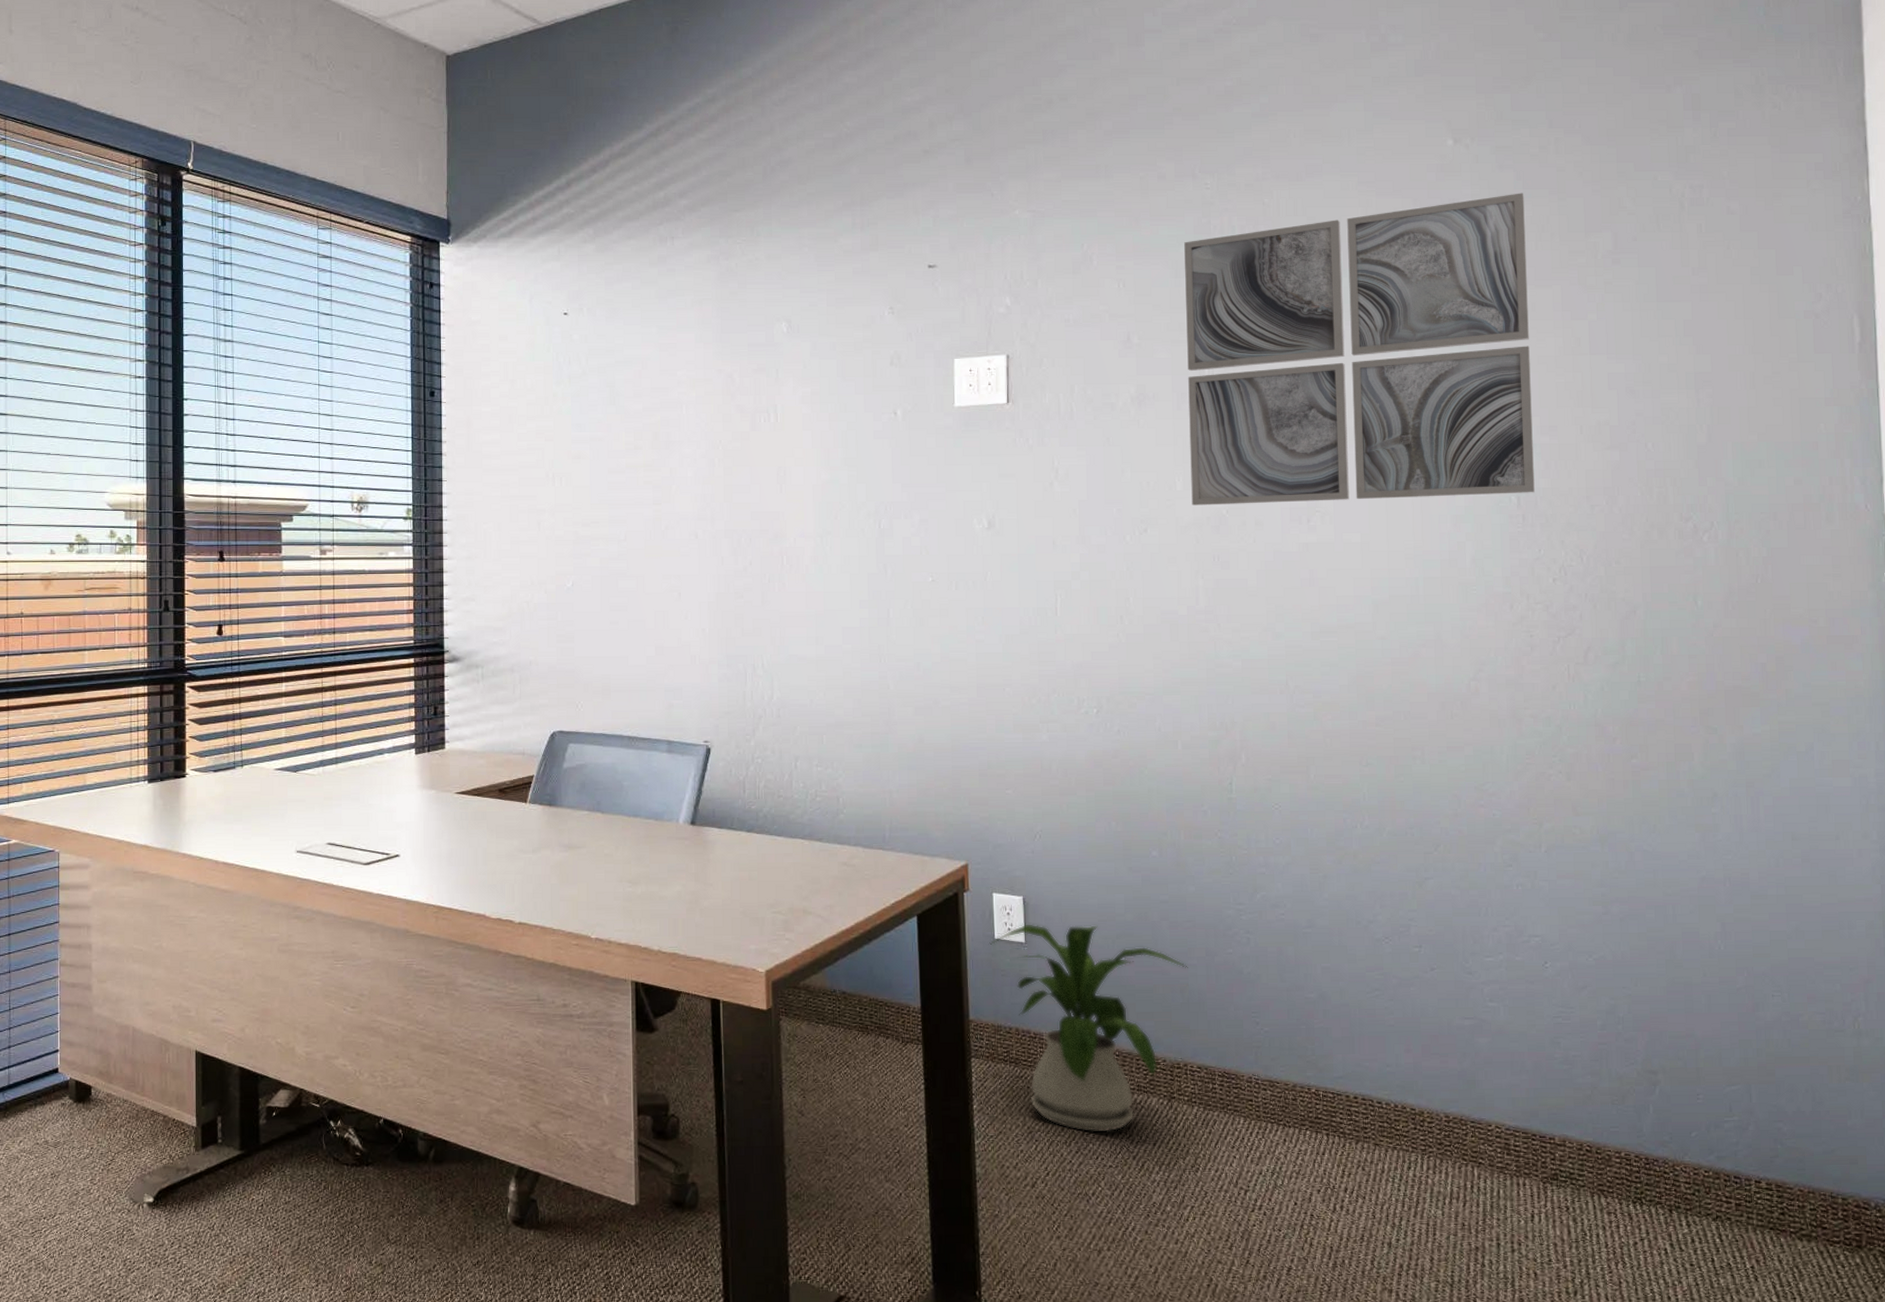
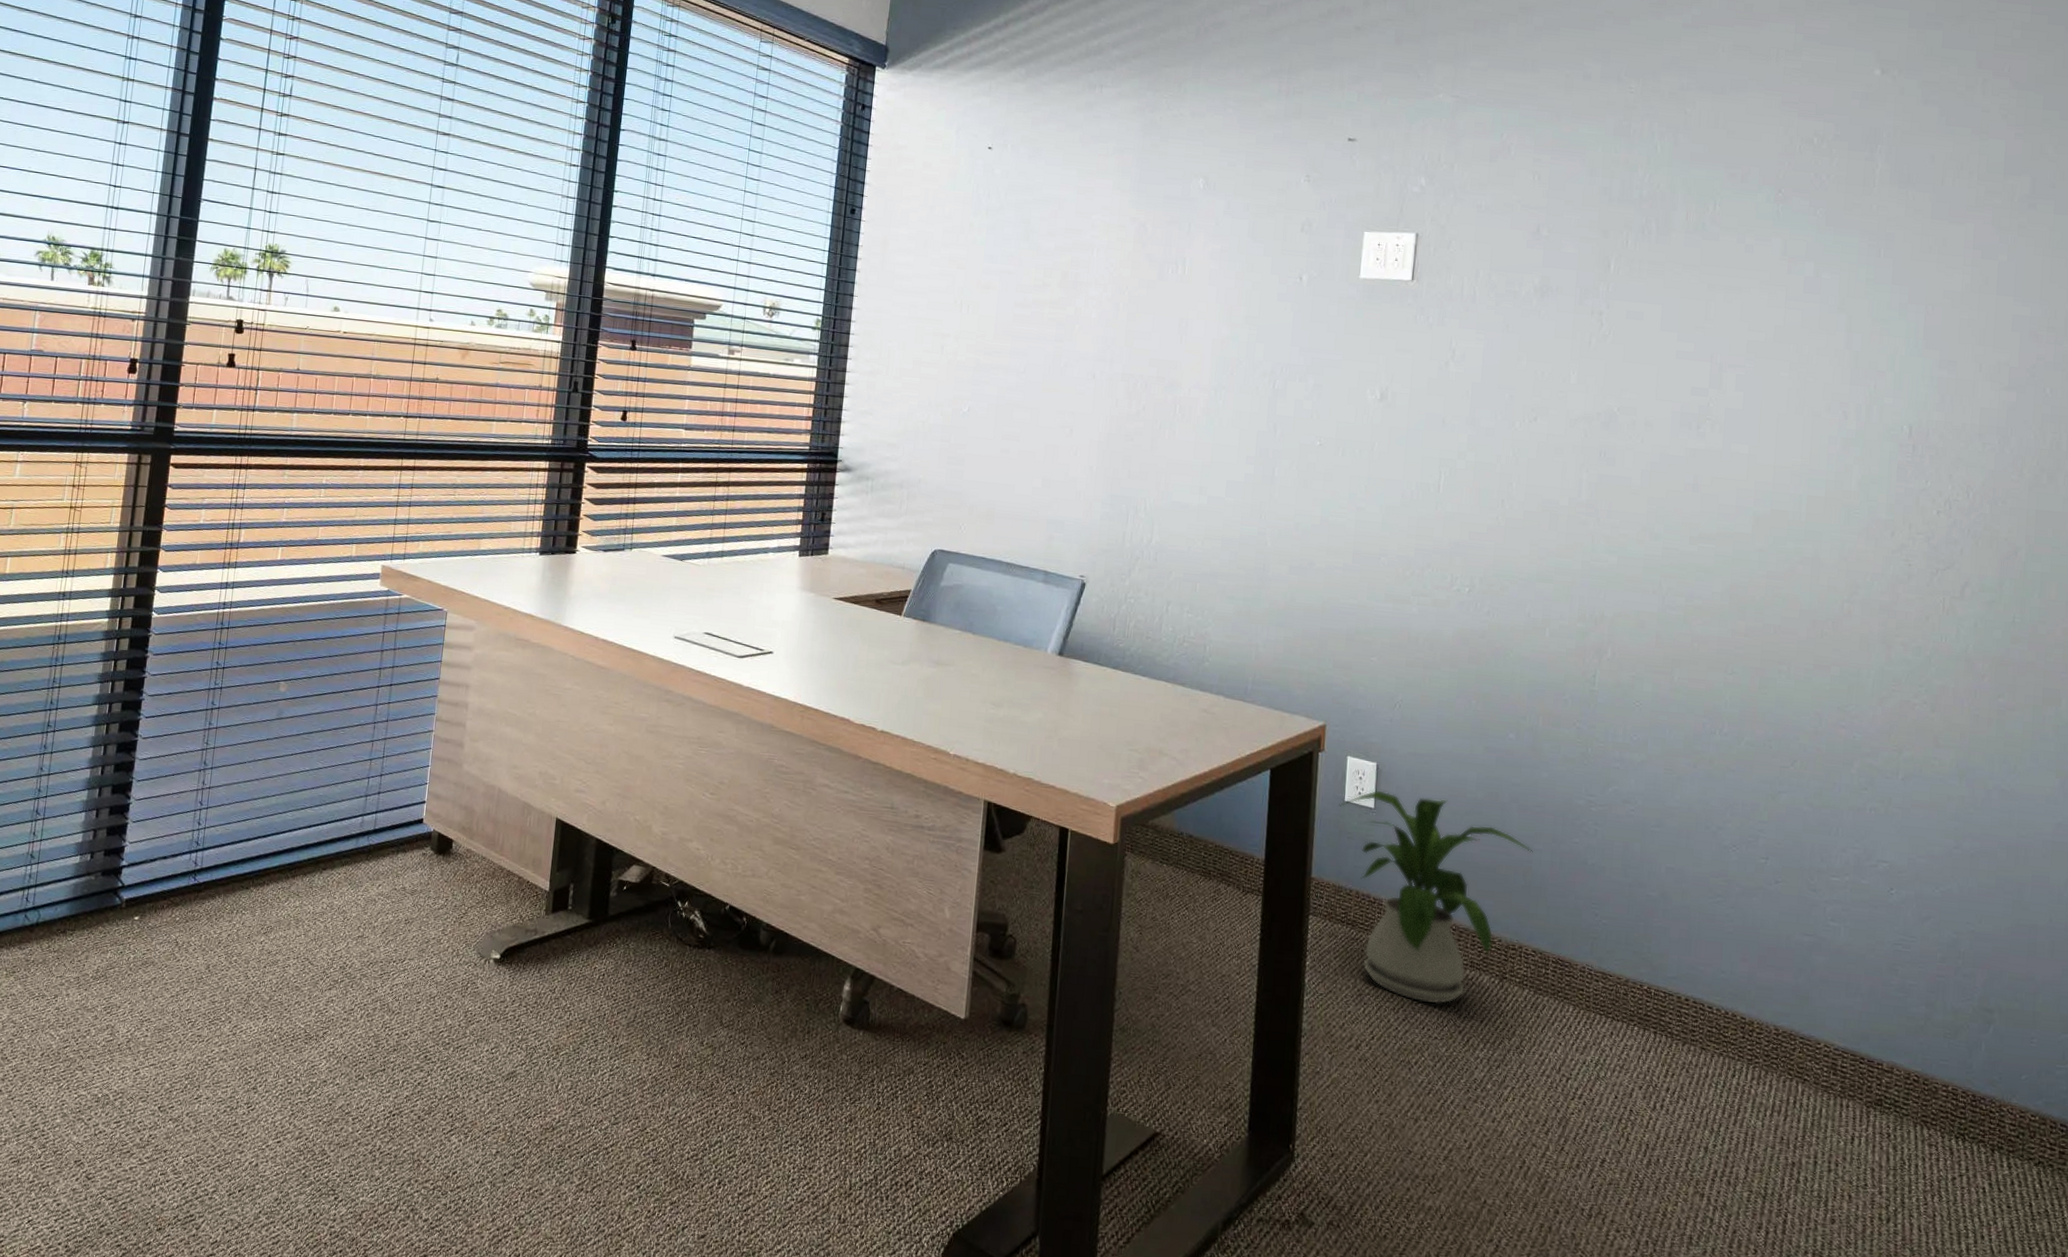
wall art: present [1184,193,1535,506] -> none [1584,128,1946,425]

